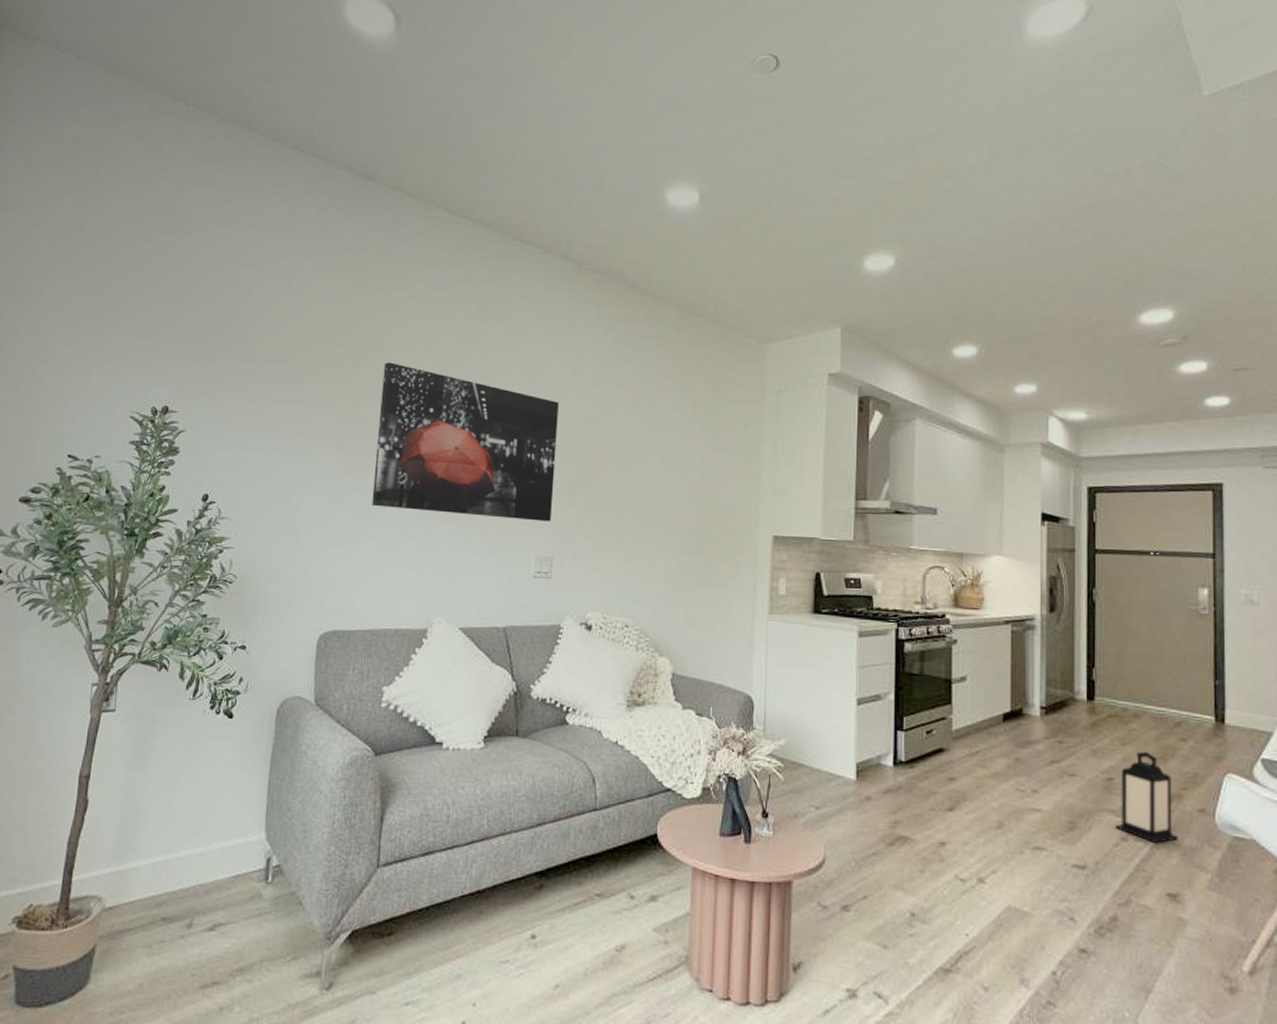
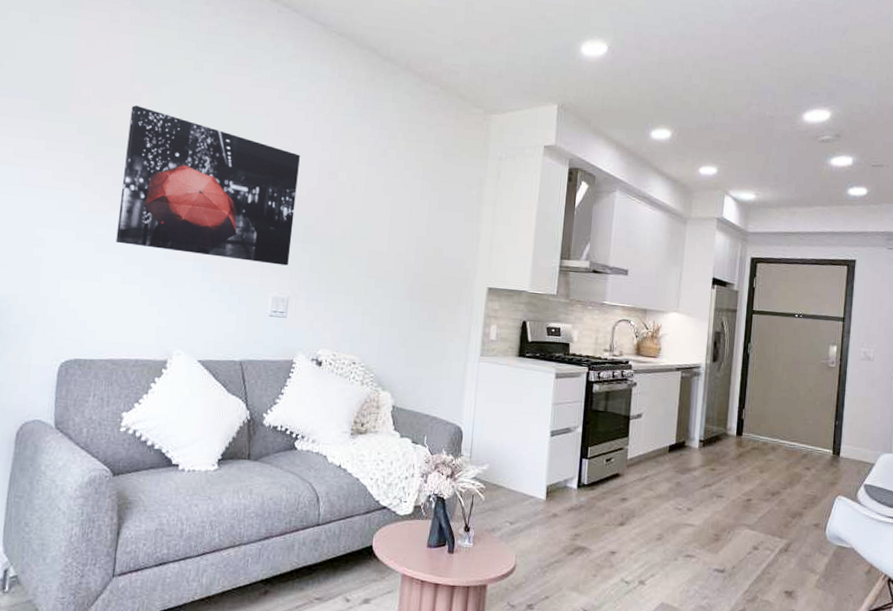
lantern: present [1116,751,1178,844] -> none [750,477,797,552]

